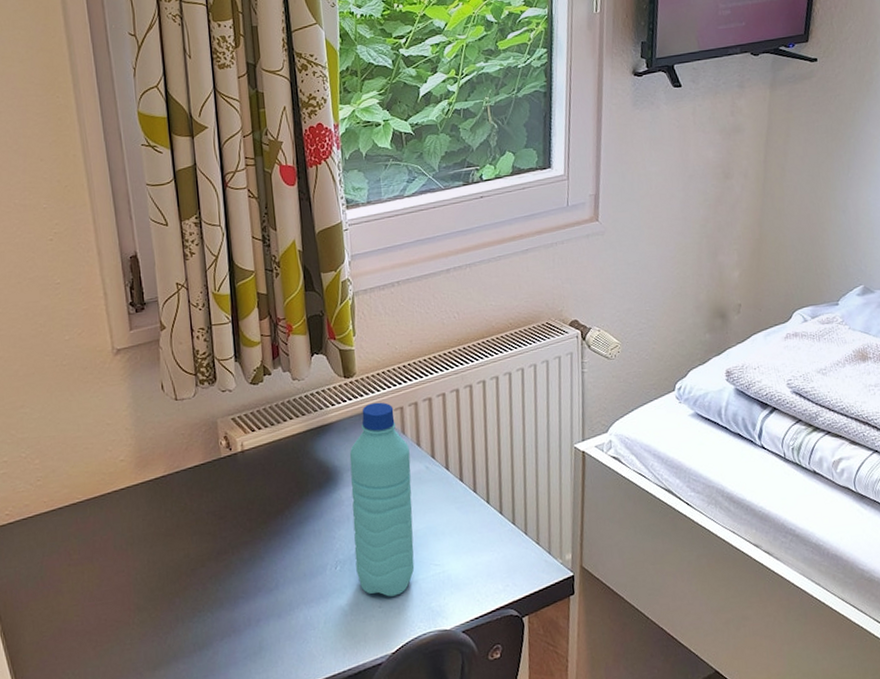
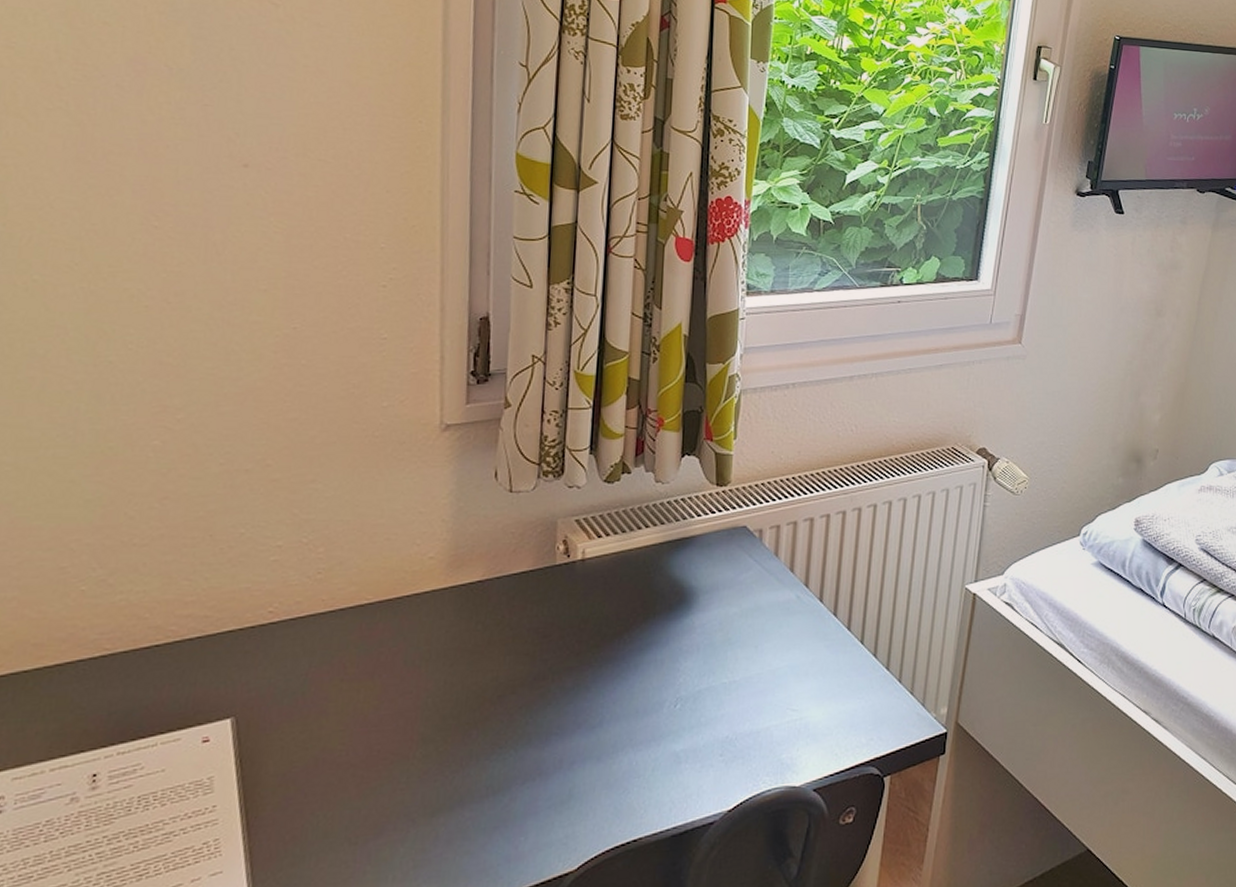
water bottle: present [349,402,415,597] -> none [699,517,781,744]

